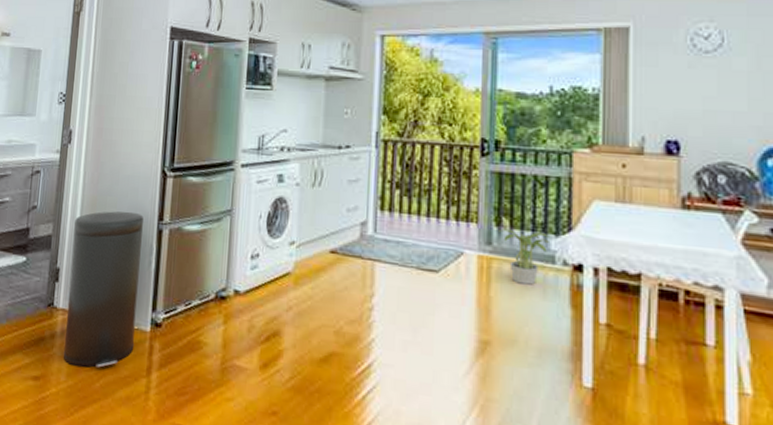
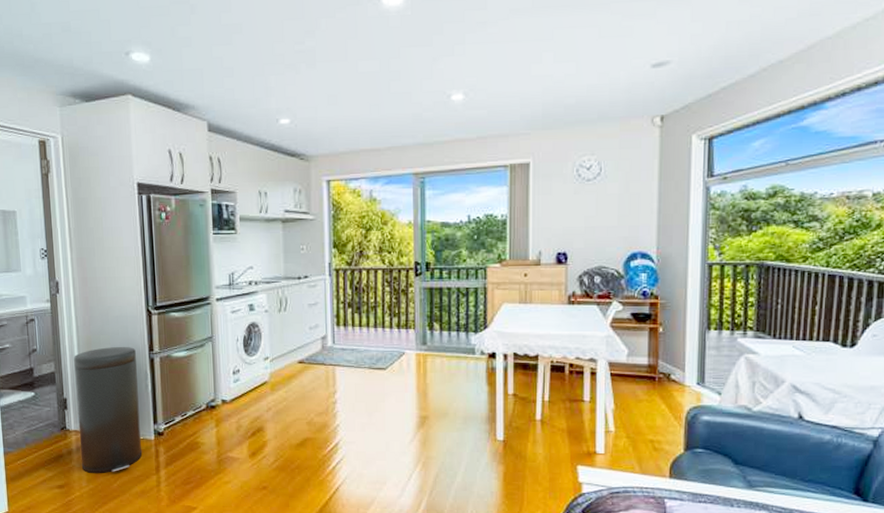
potted plant: present [499,228,549,285] -> none [431,331,470,372]

